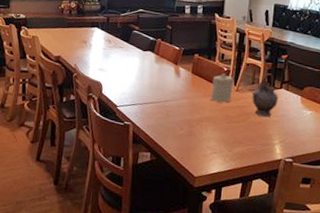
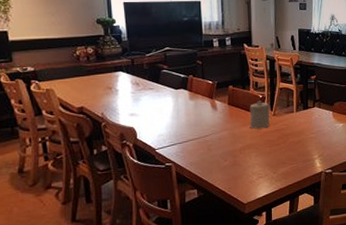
teapot: present [251,73,278,117] -> none [288,94,313,135]

